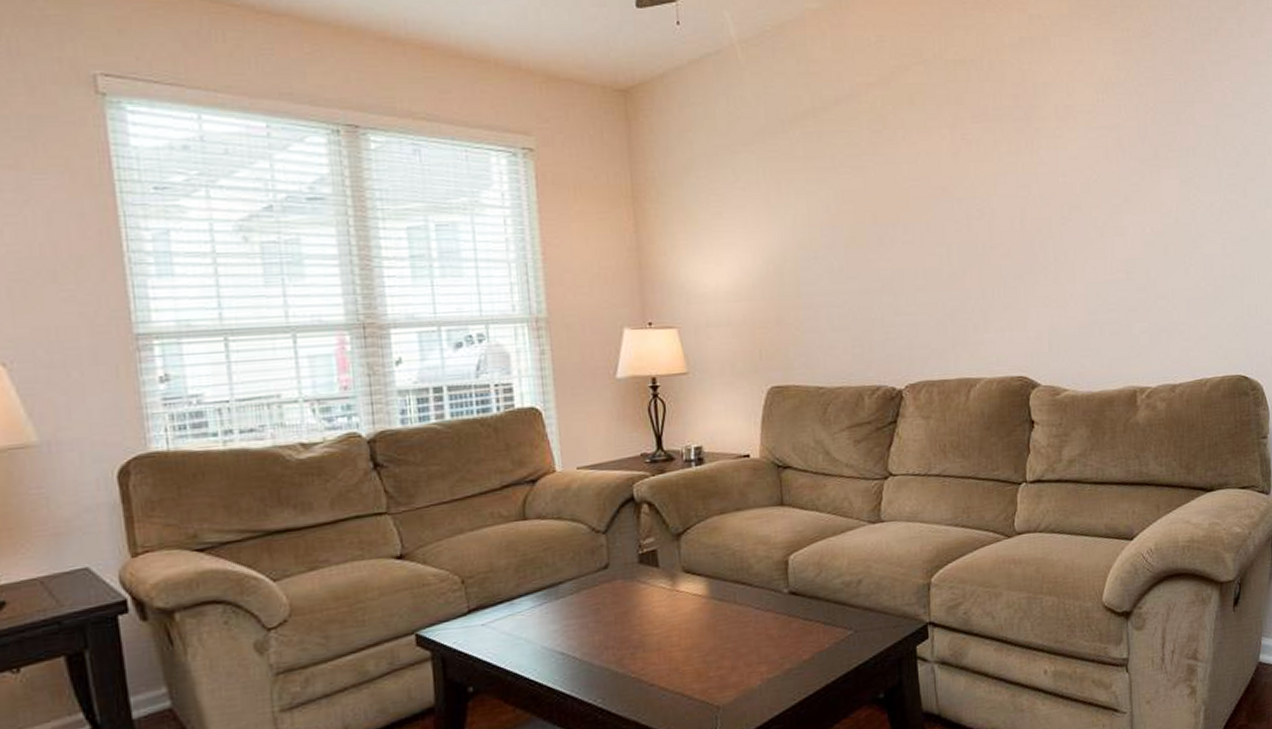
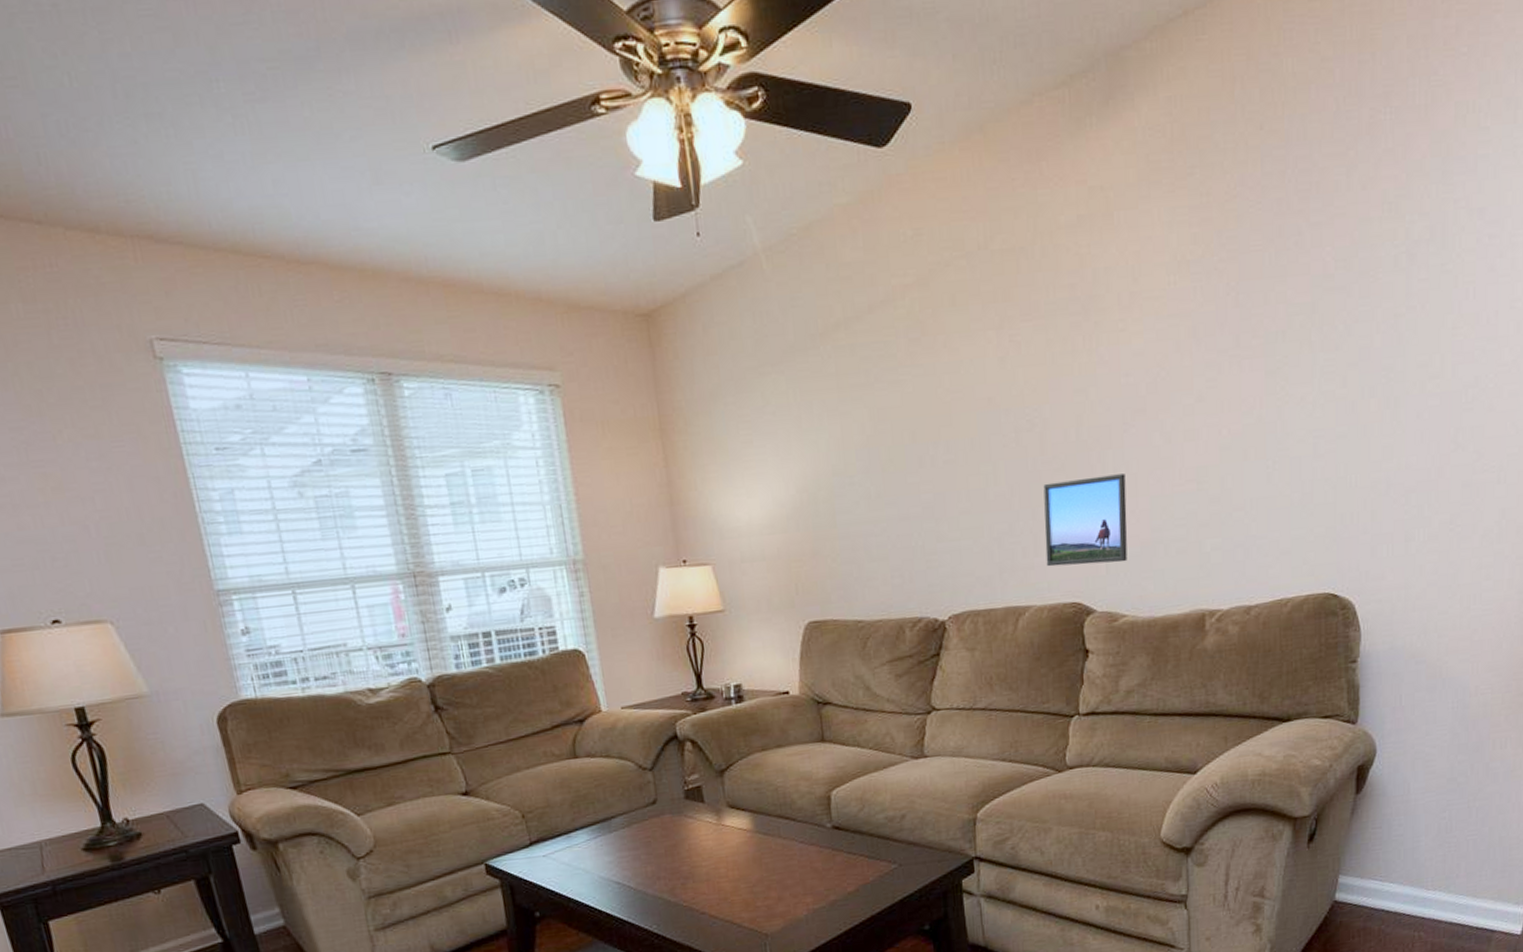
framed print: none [992,261,1067,343] -> present [1043,474,1127,567]

